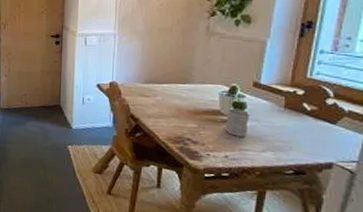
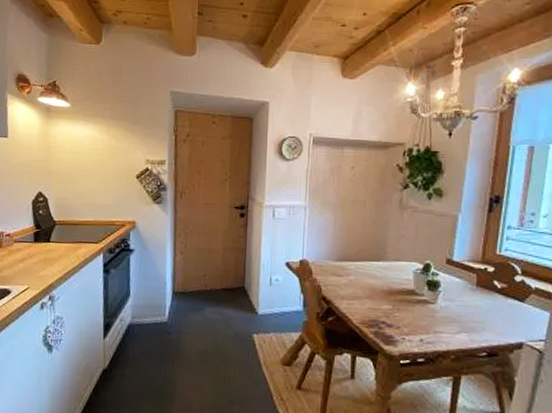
mug: present [226,108,250,137] -> none [420,287,444,318]

